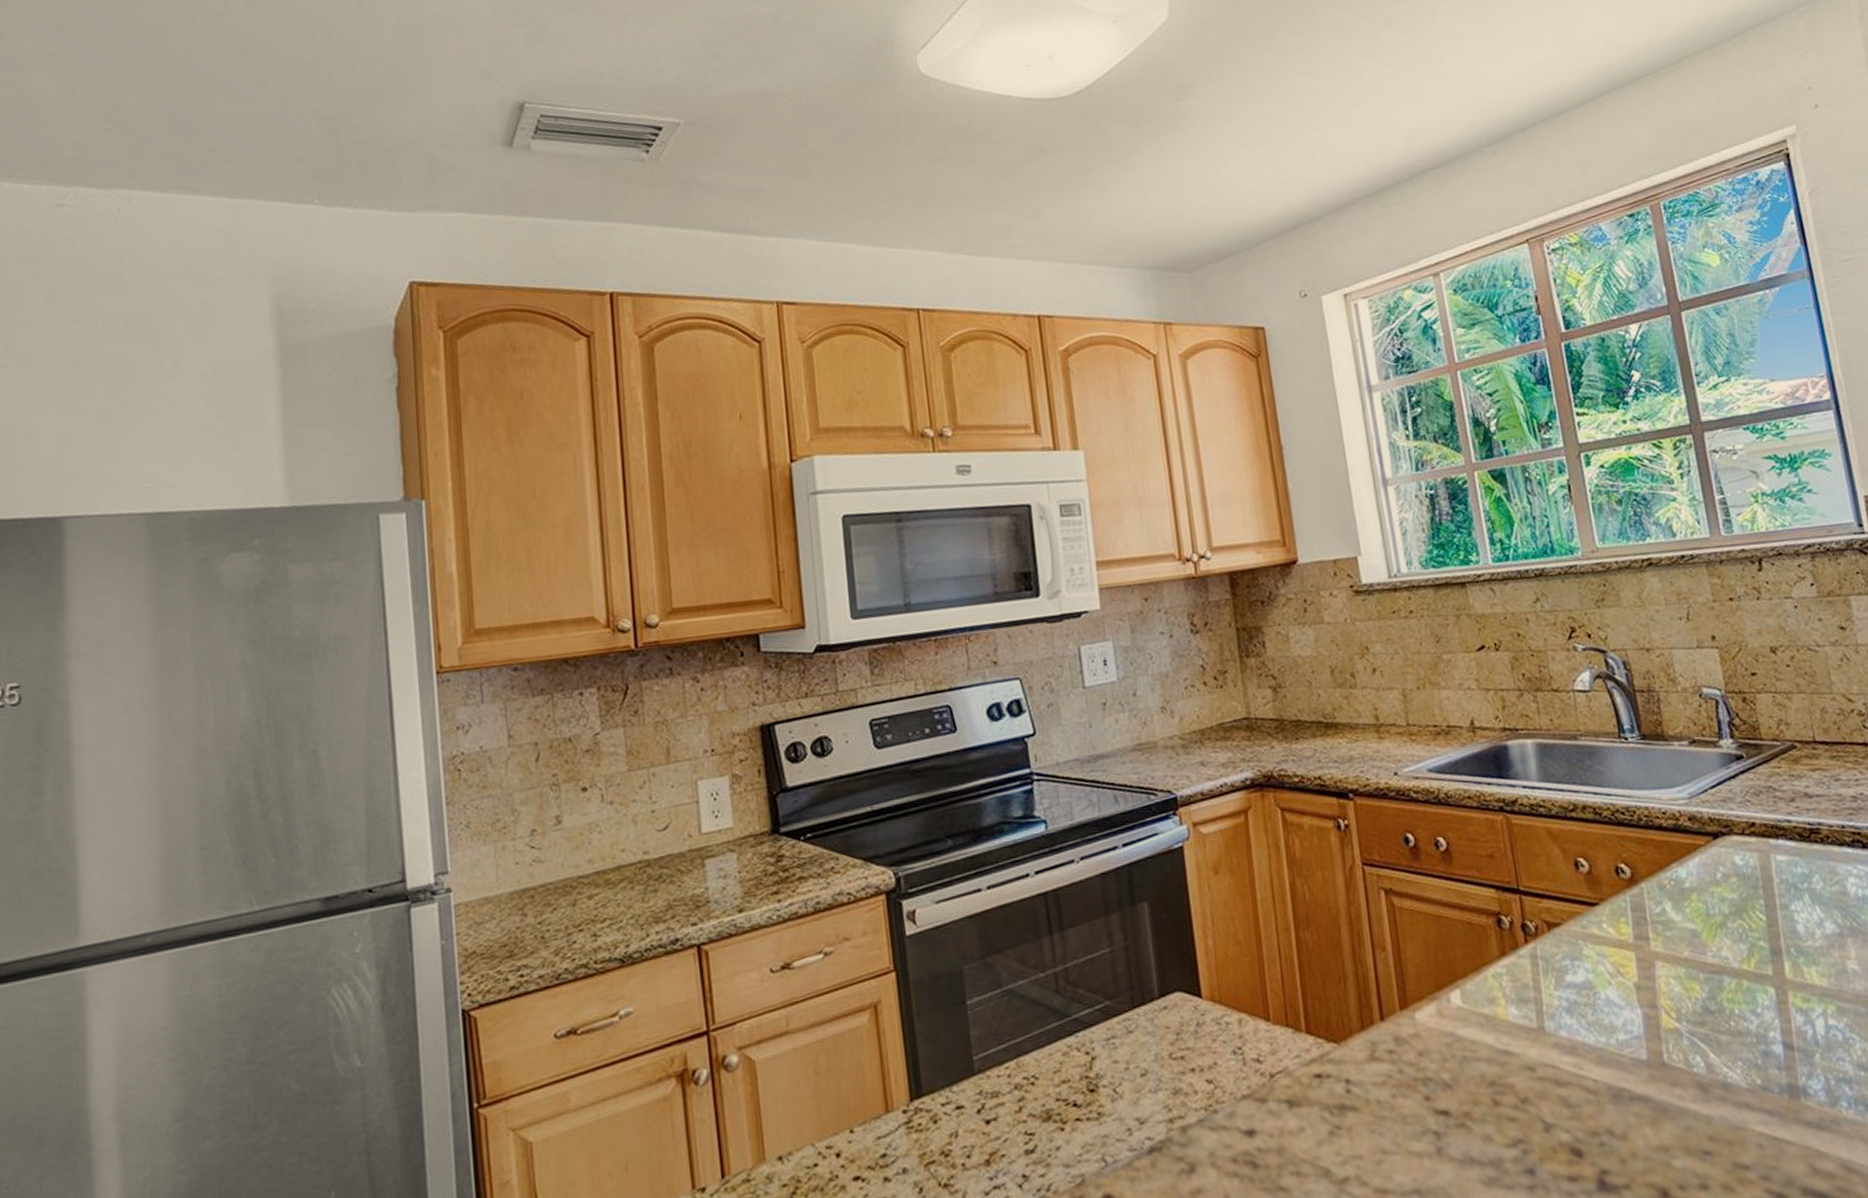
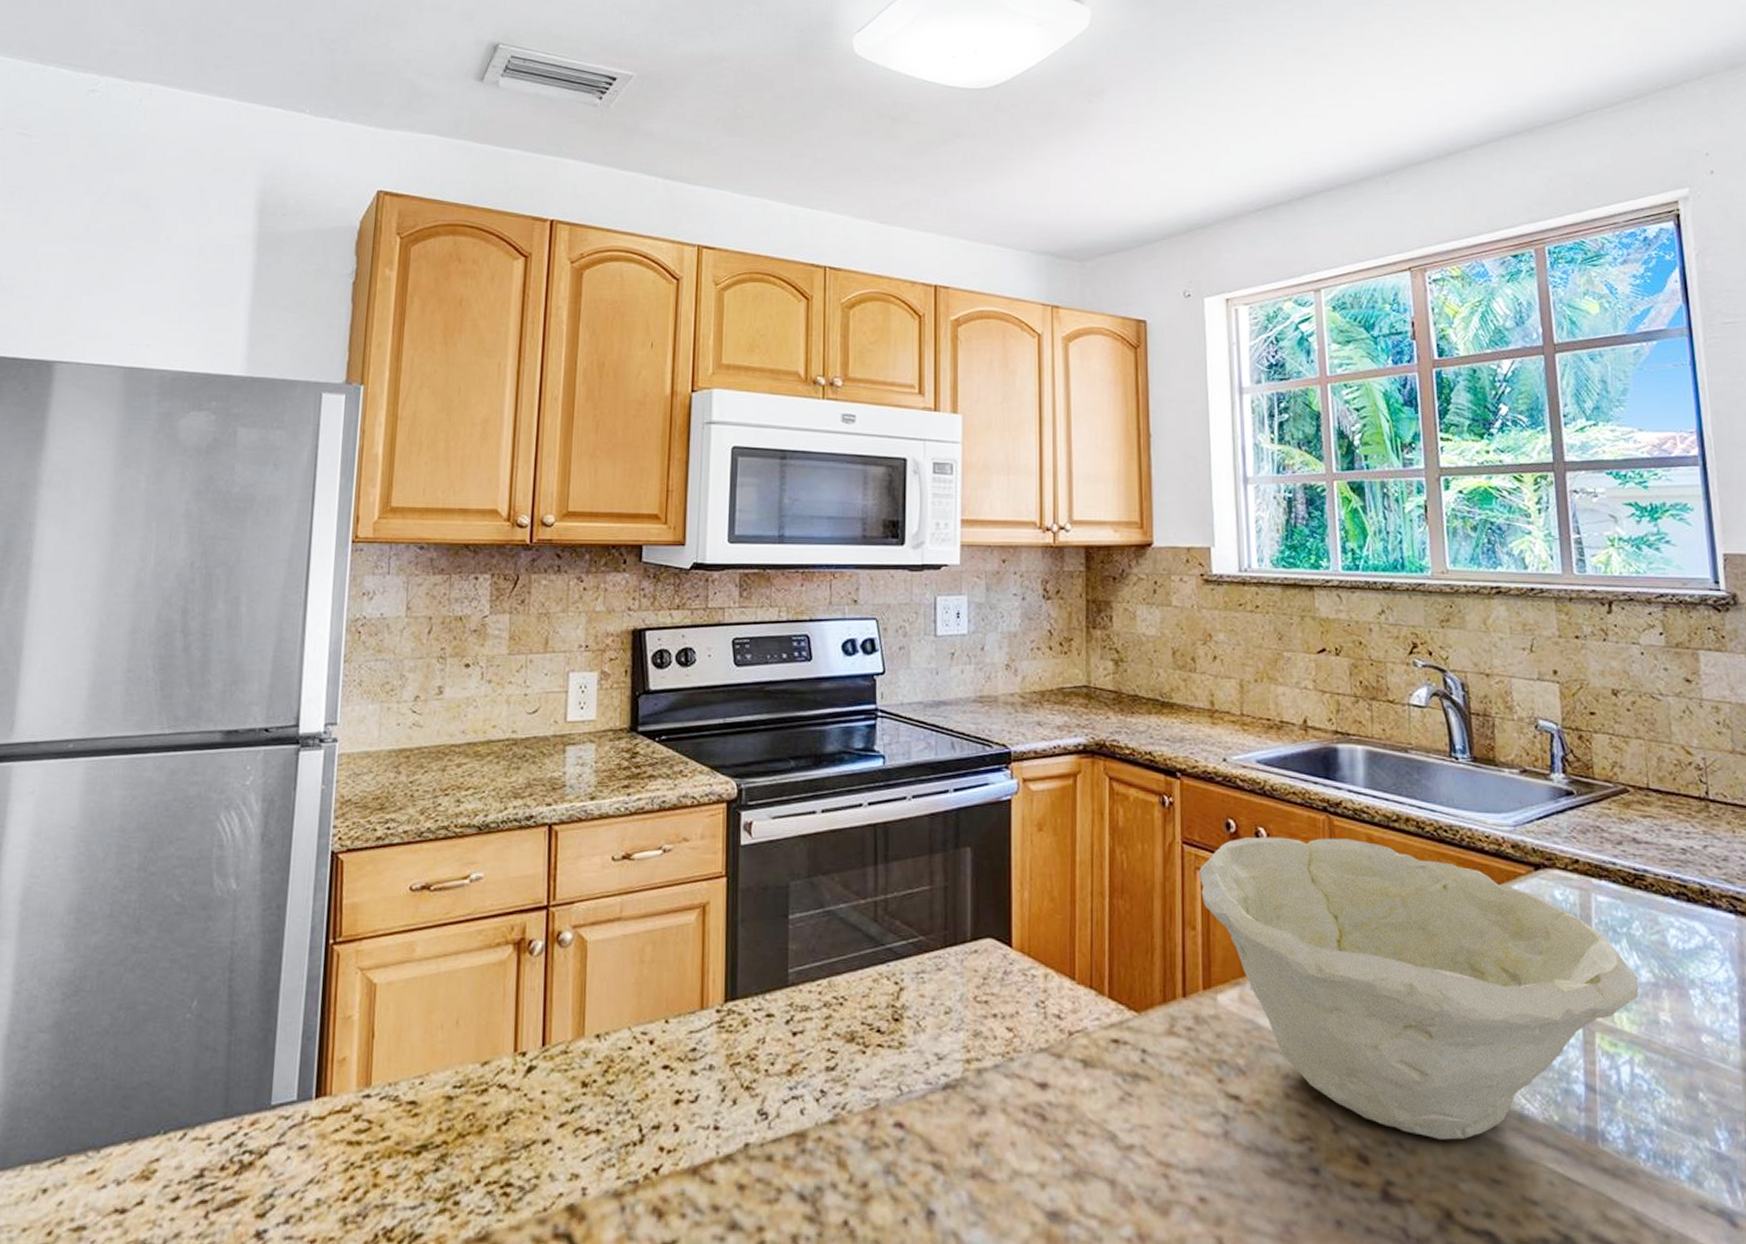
bowl: none [1382,835,1826,1122] -> present [1199,836,1639,1140]

